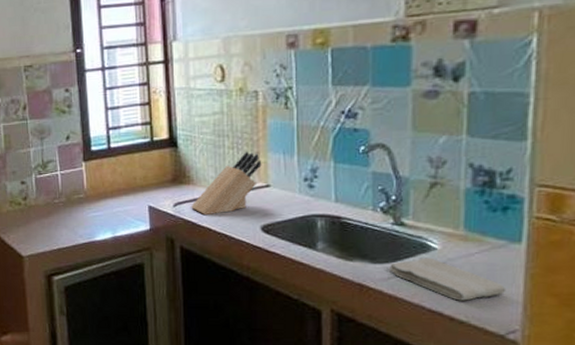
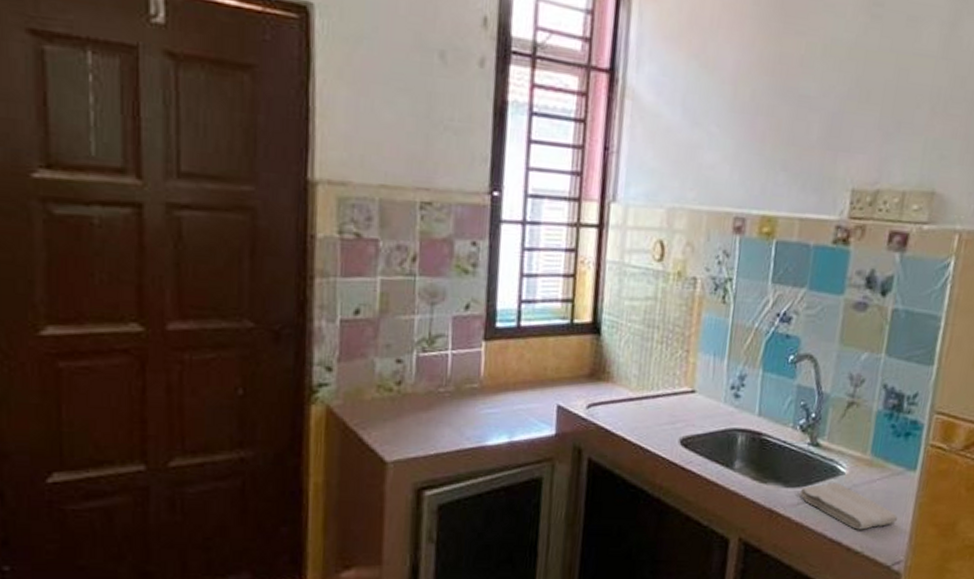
knife block: present [191,151,262,216] -> none [606,348,690,422]

